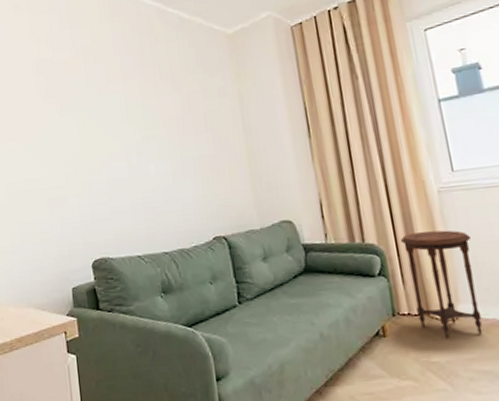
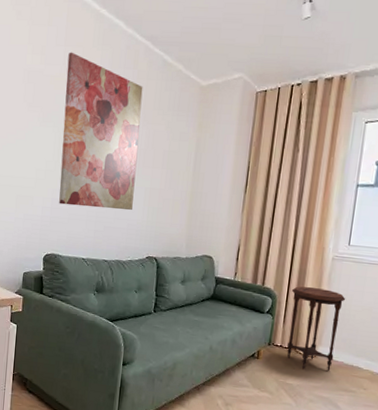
wall art: none [76,32,183,198] -> present [59,52,143,211]

